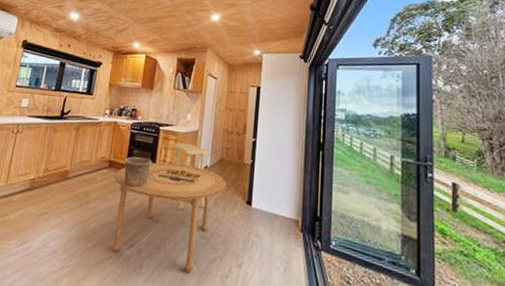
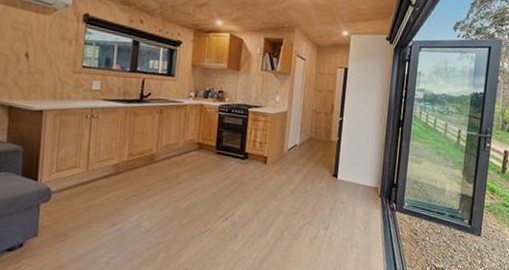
dining table: present [111,162,227,274] -> none [205,142,315,238]
ceramic pot: present [124,156,153,187] -> none [214,138,243,166]
stool: present [172,142,208,210] -> none [262,123,297,185]

